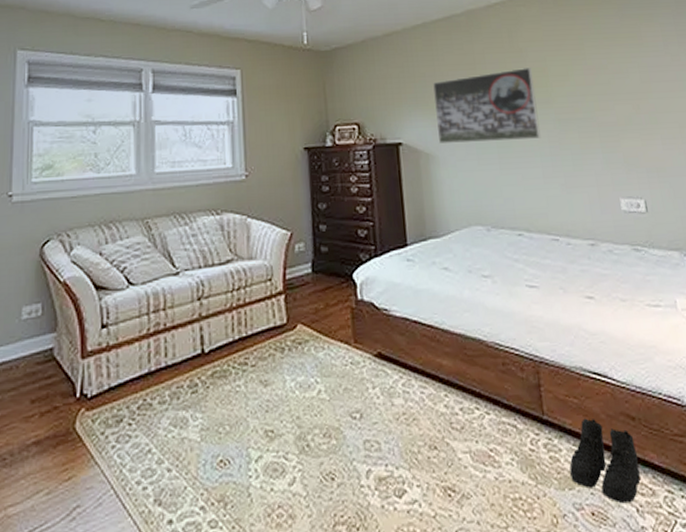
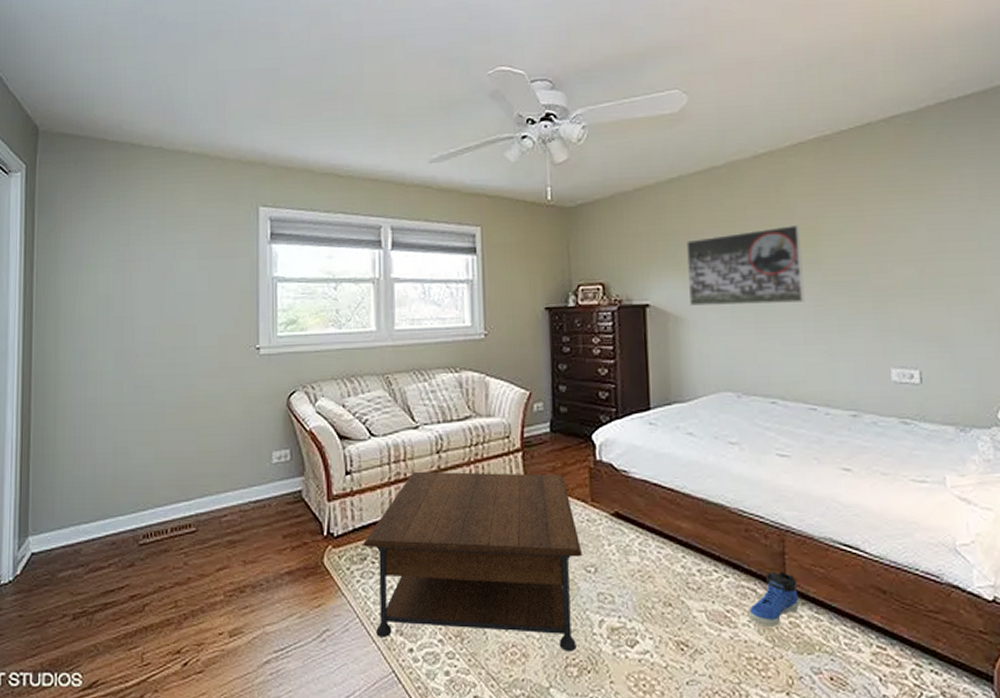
coffee table: none [119,316,348,511] -> present [363,471,583,651]
sneaker: none [510,404,558,464] -> present [748,571,799,627]
boots: present [569,418,641,504] -> none [810,588,887,672]

